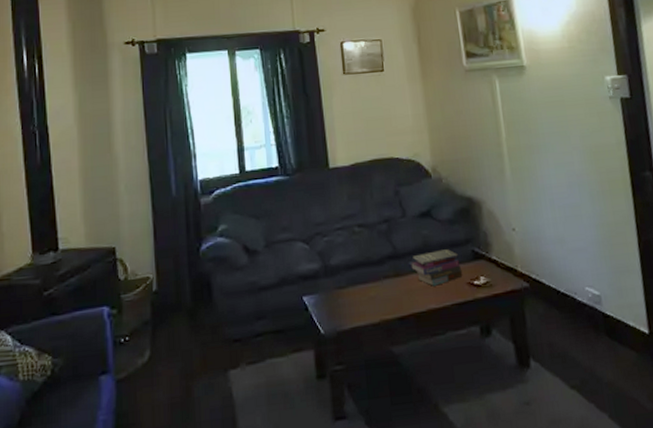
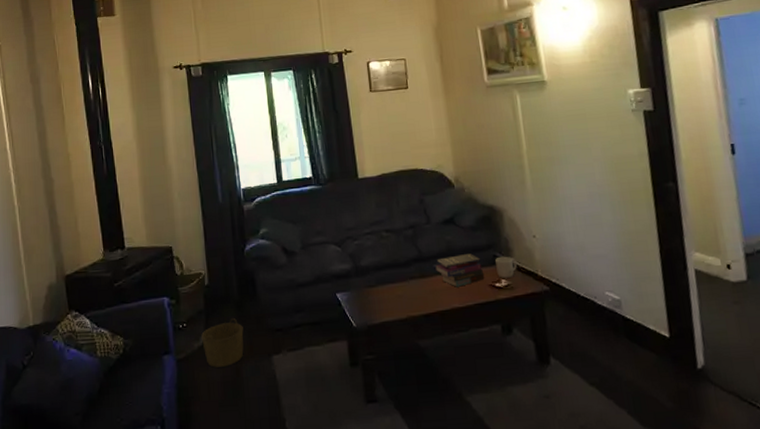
basket: none [147,329,196,387] -> present [201,318,244,368]
mug: none [474,251,496,275] -> present [495,256,517,278]

